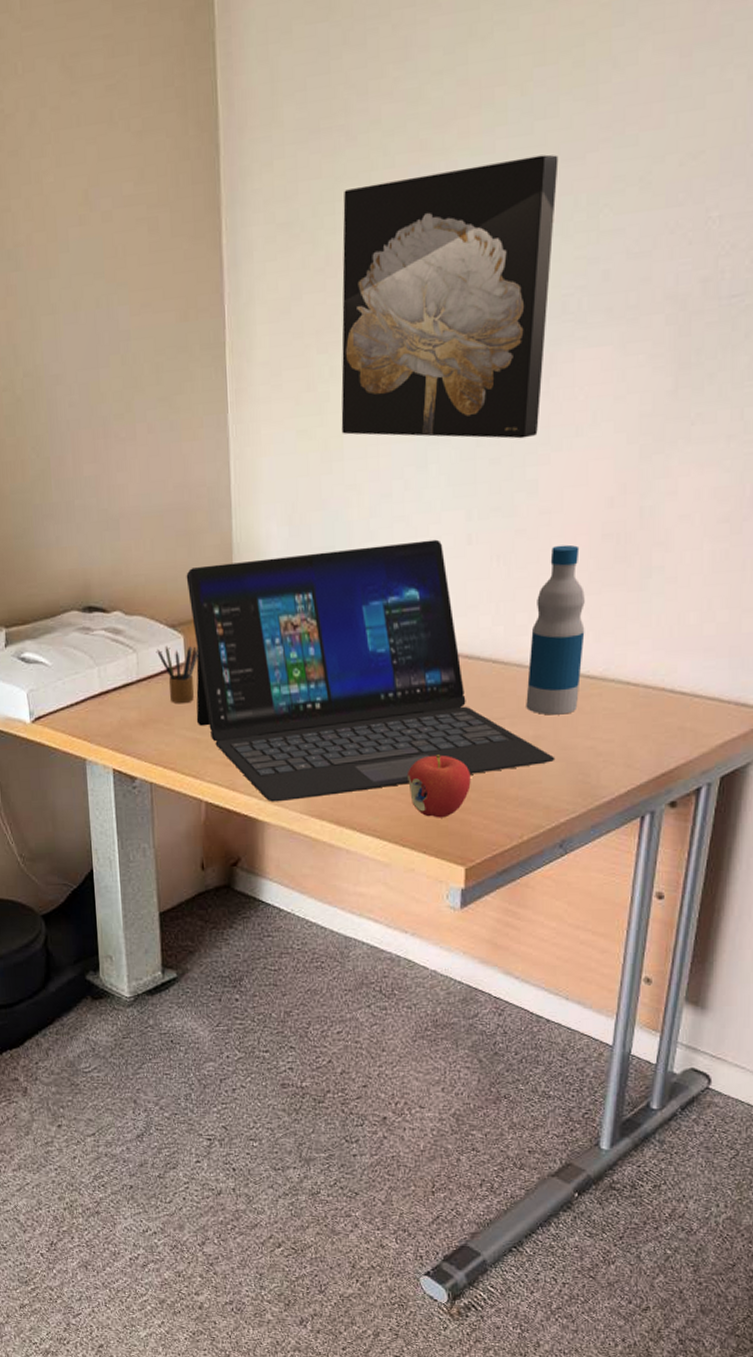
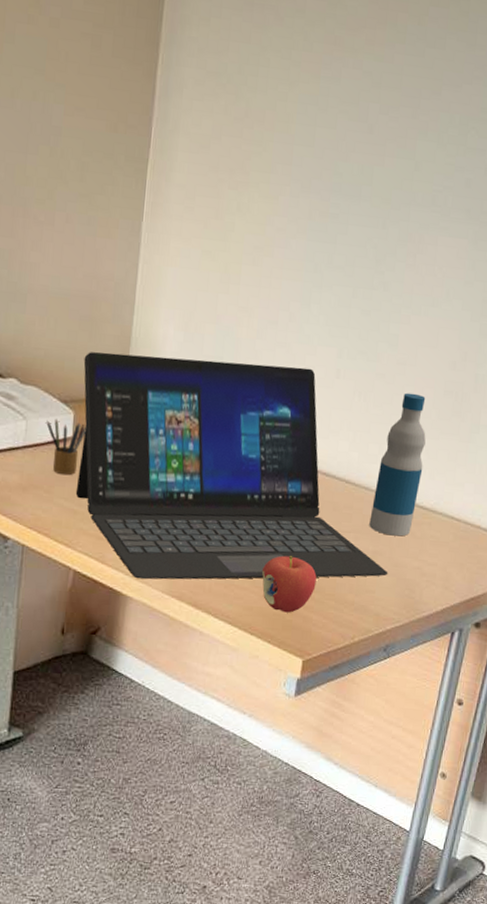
wall art: present [341,154,559,439] -> none [241,59,442,299]

